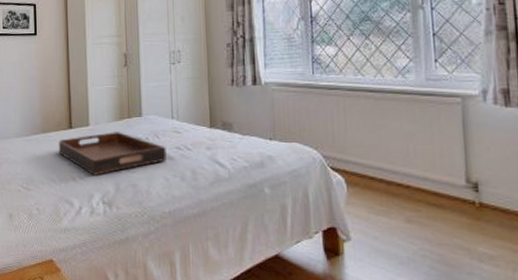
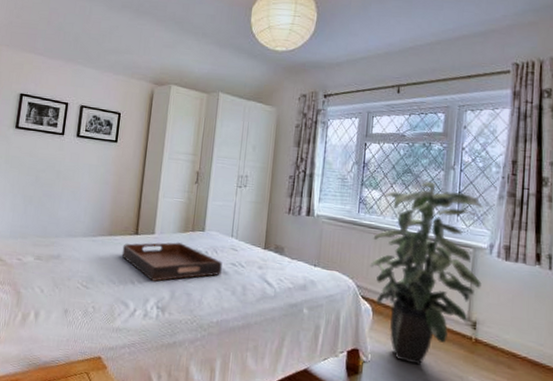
indoor plant: none [335,26,478,239] -> present [370,181,482,365]

